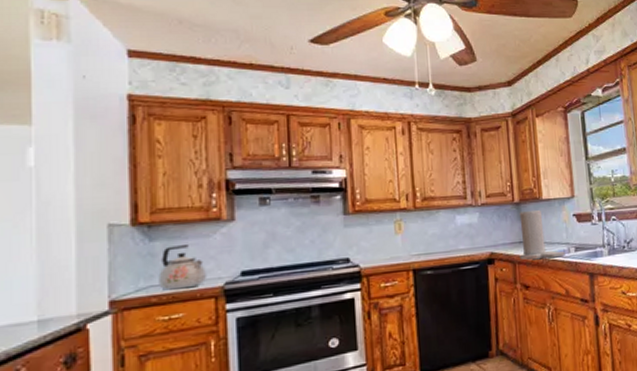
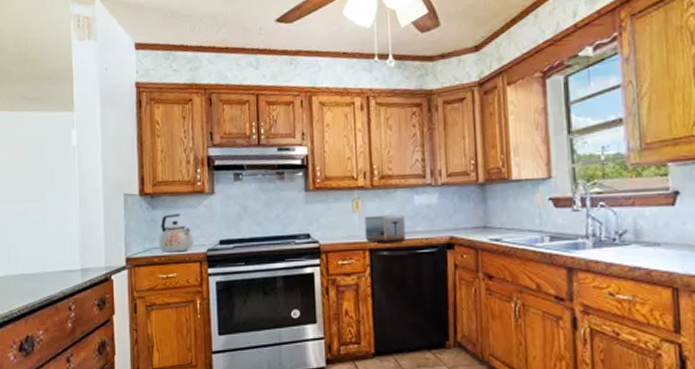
toaster: none [407,234,449,264] -> present [364,214,406,244]
paper towel: present [519,210,565,261] -> none [483,192,537,248]

